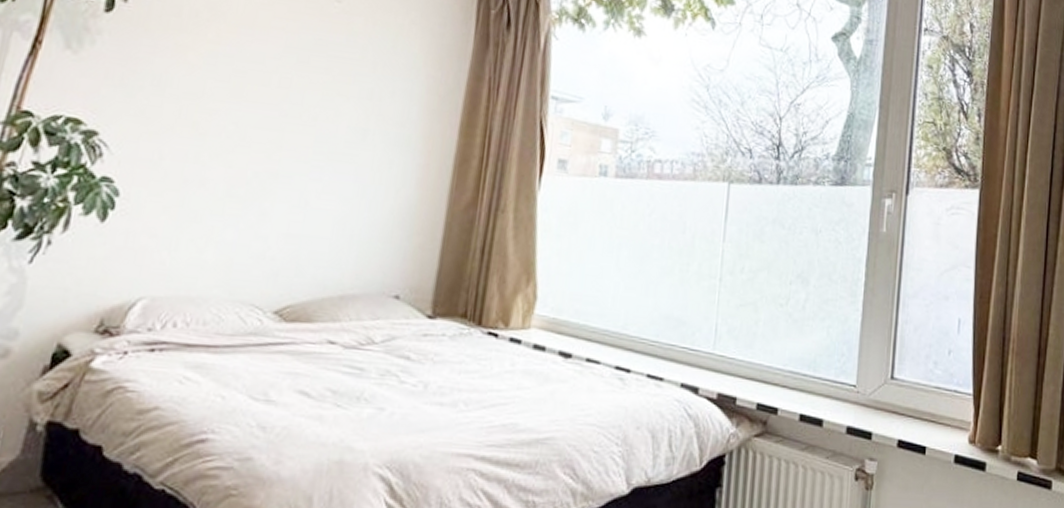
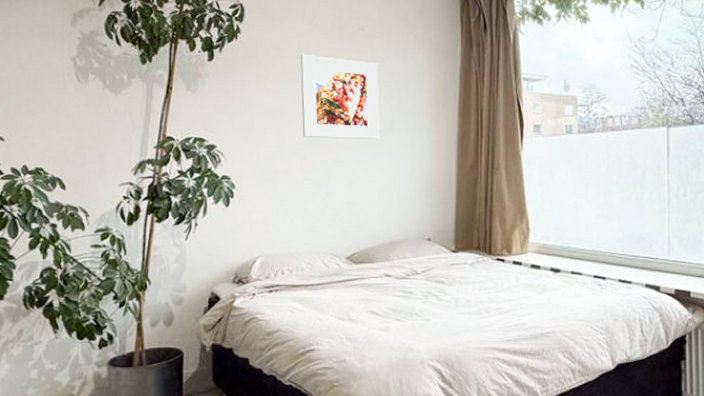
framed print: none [233,21,356,152] -> present [301,54,380,139]

